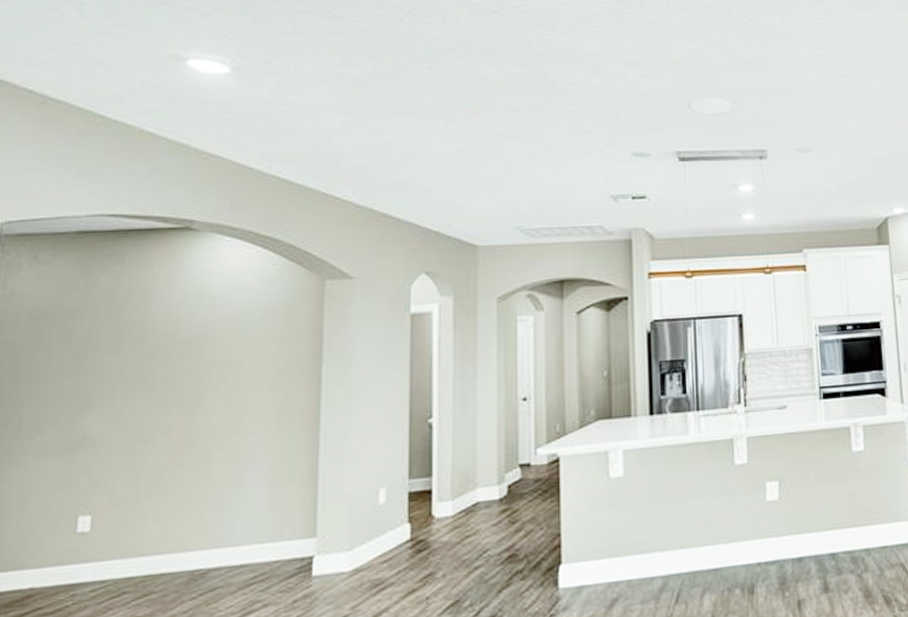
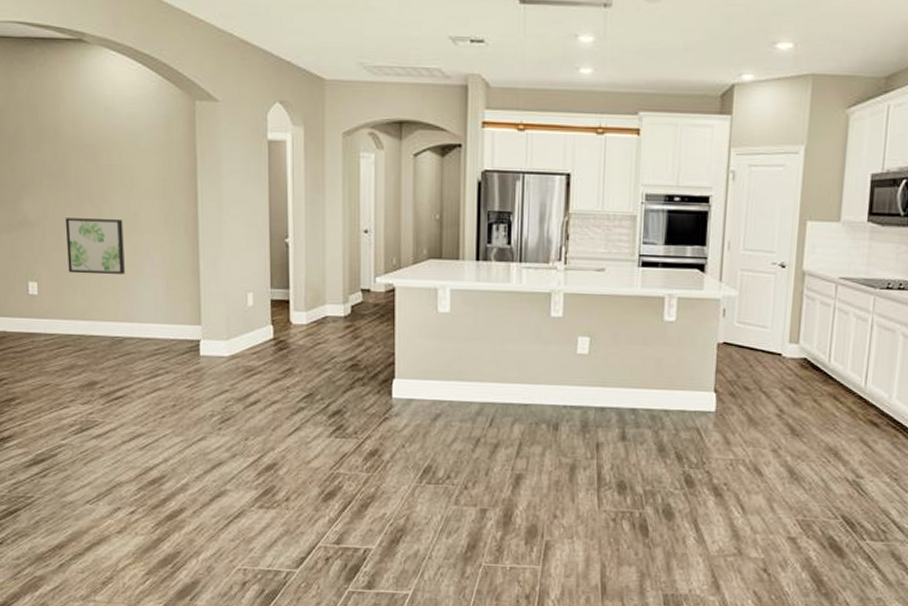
wall art: none [139,423,221,498] -> present [66,218,125,275]

